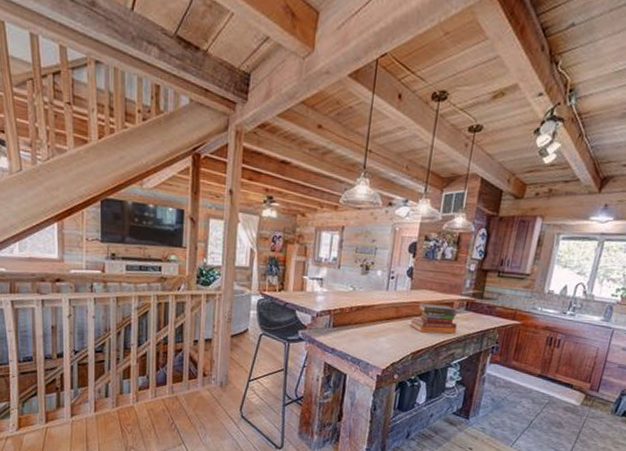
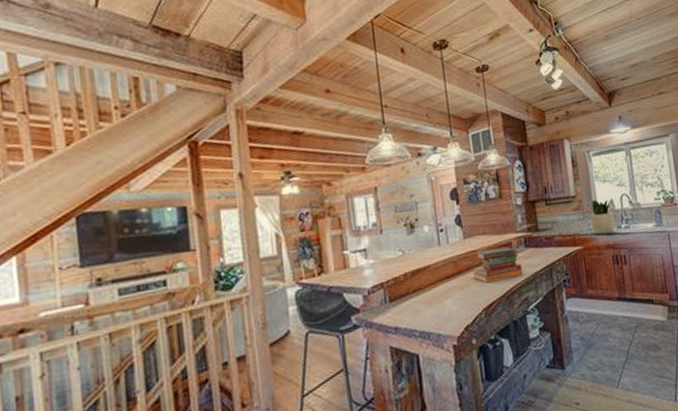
planter: none [533,281,564,317] -> present [590,199,618,235]

